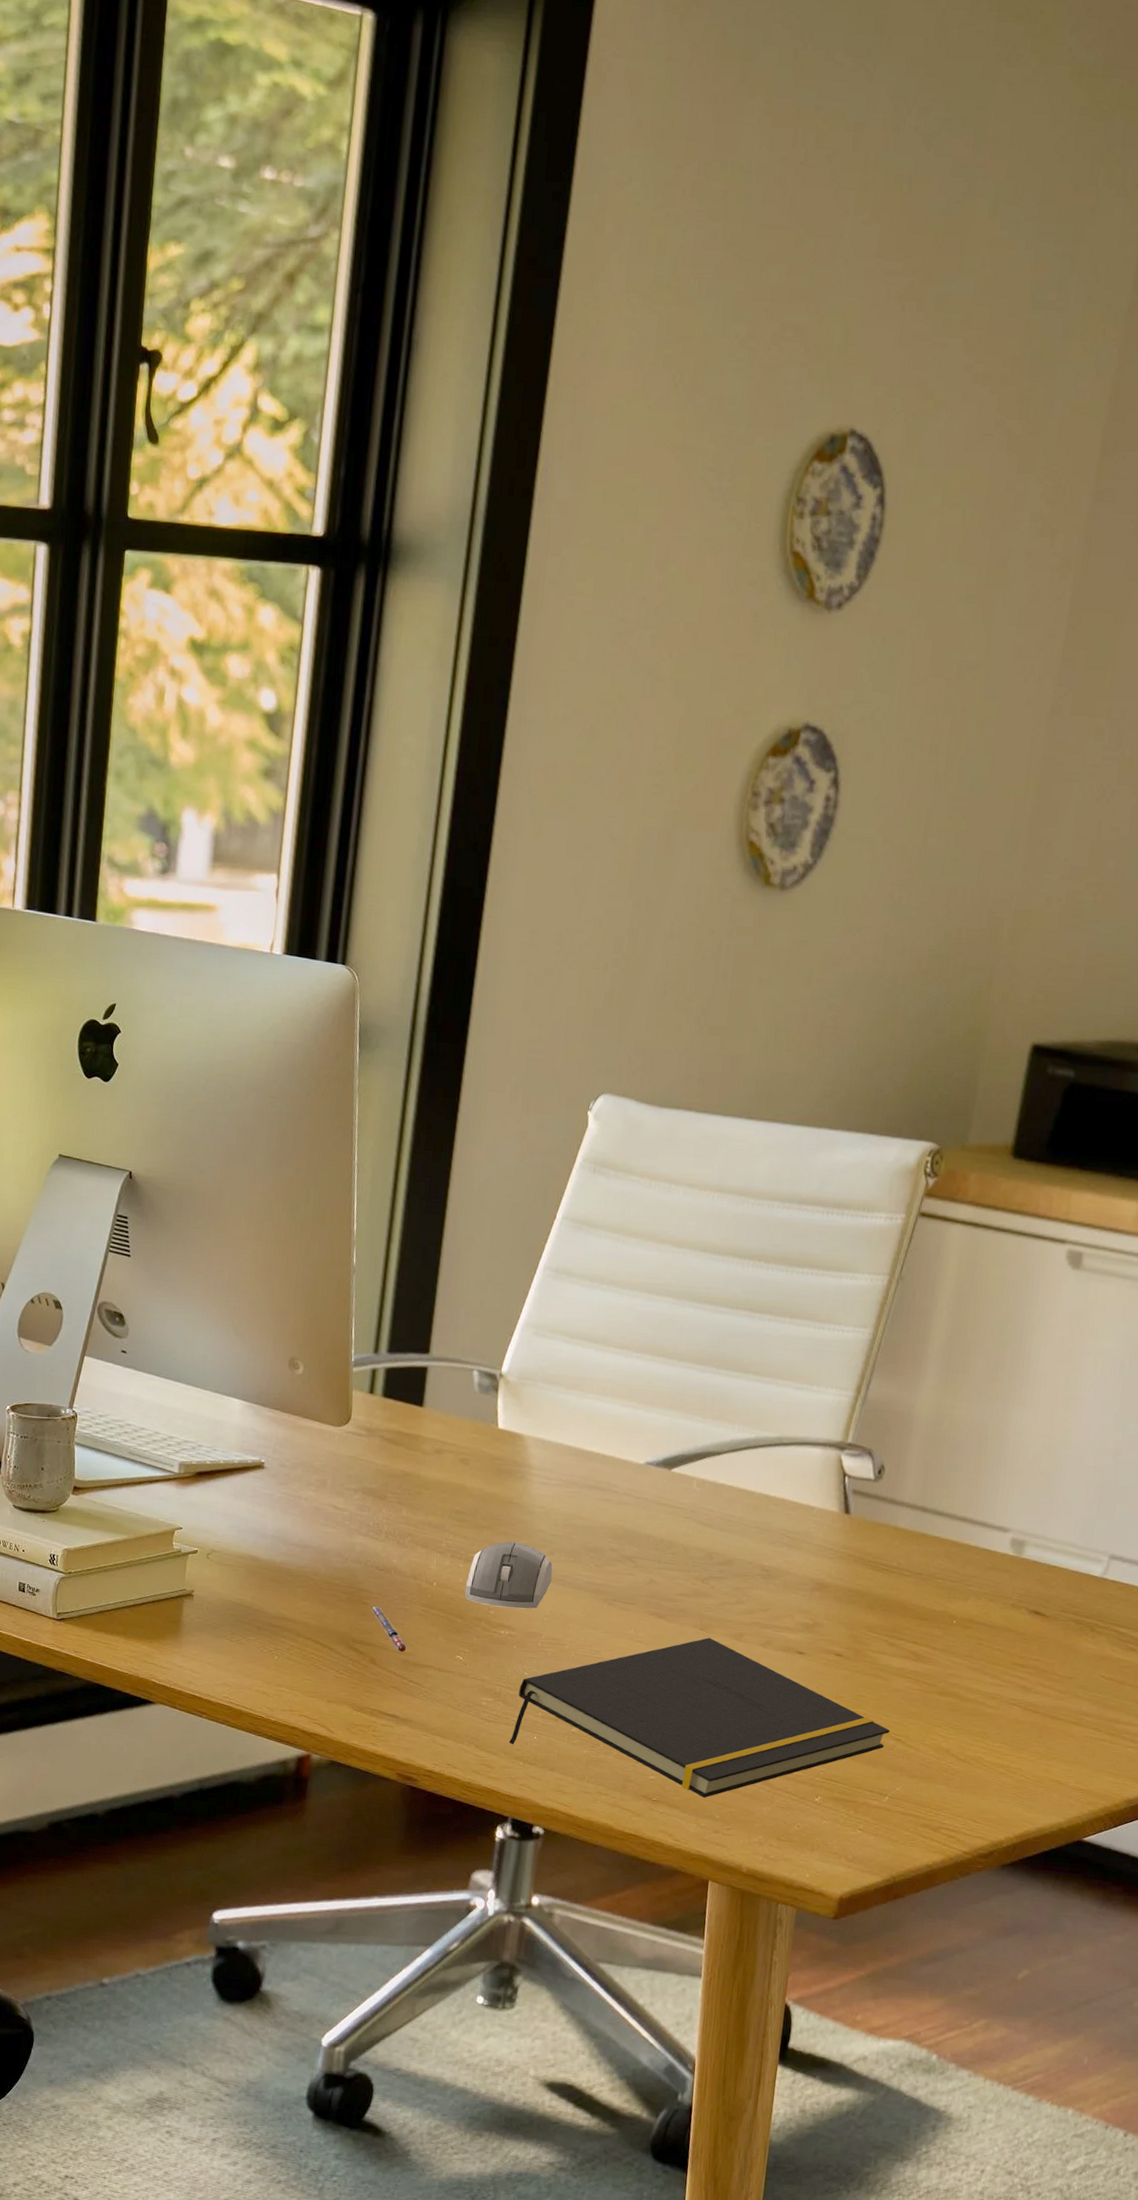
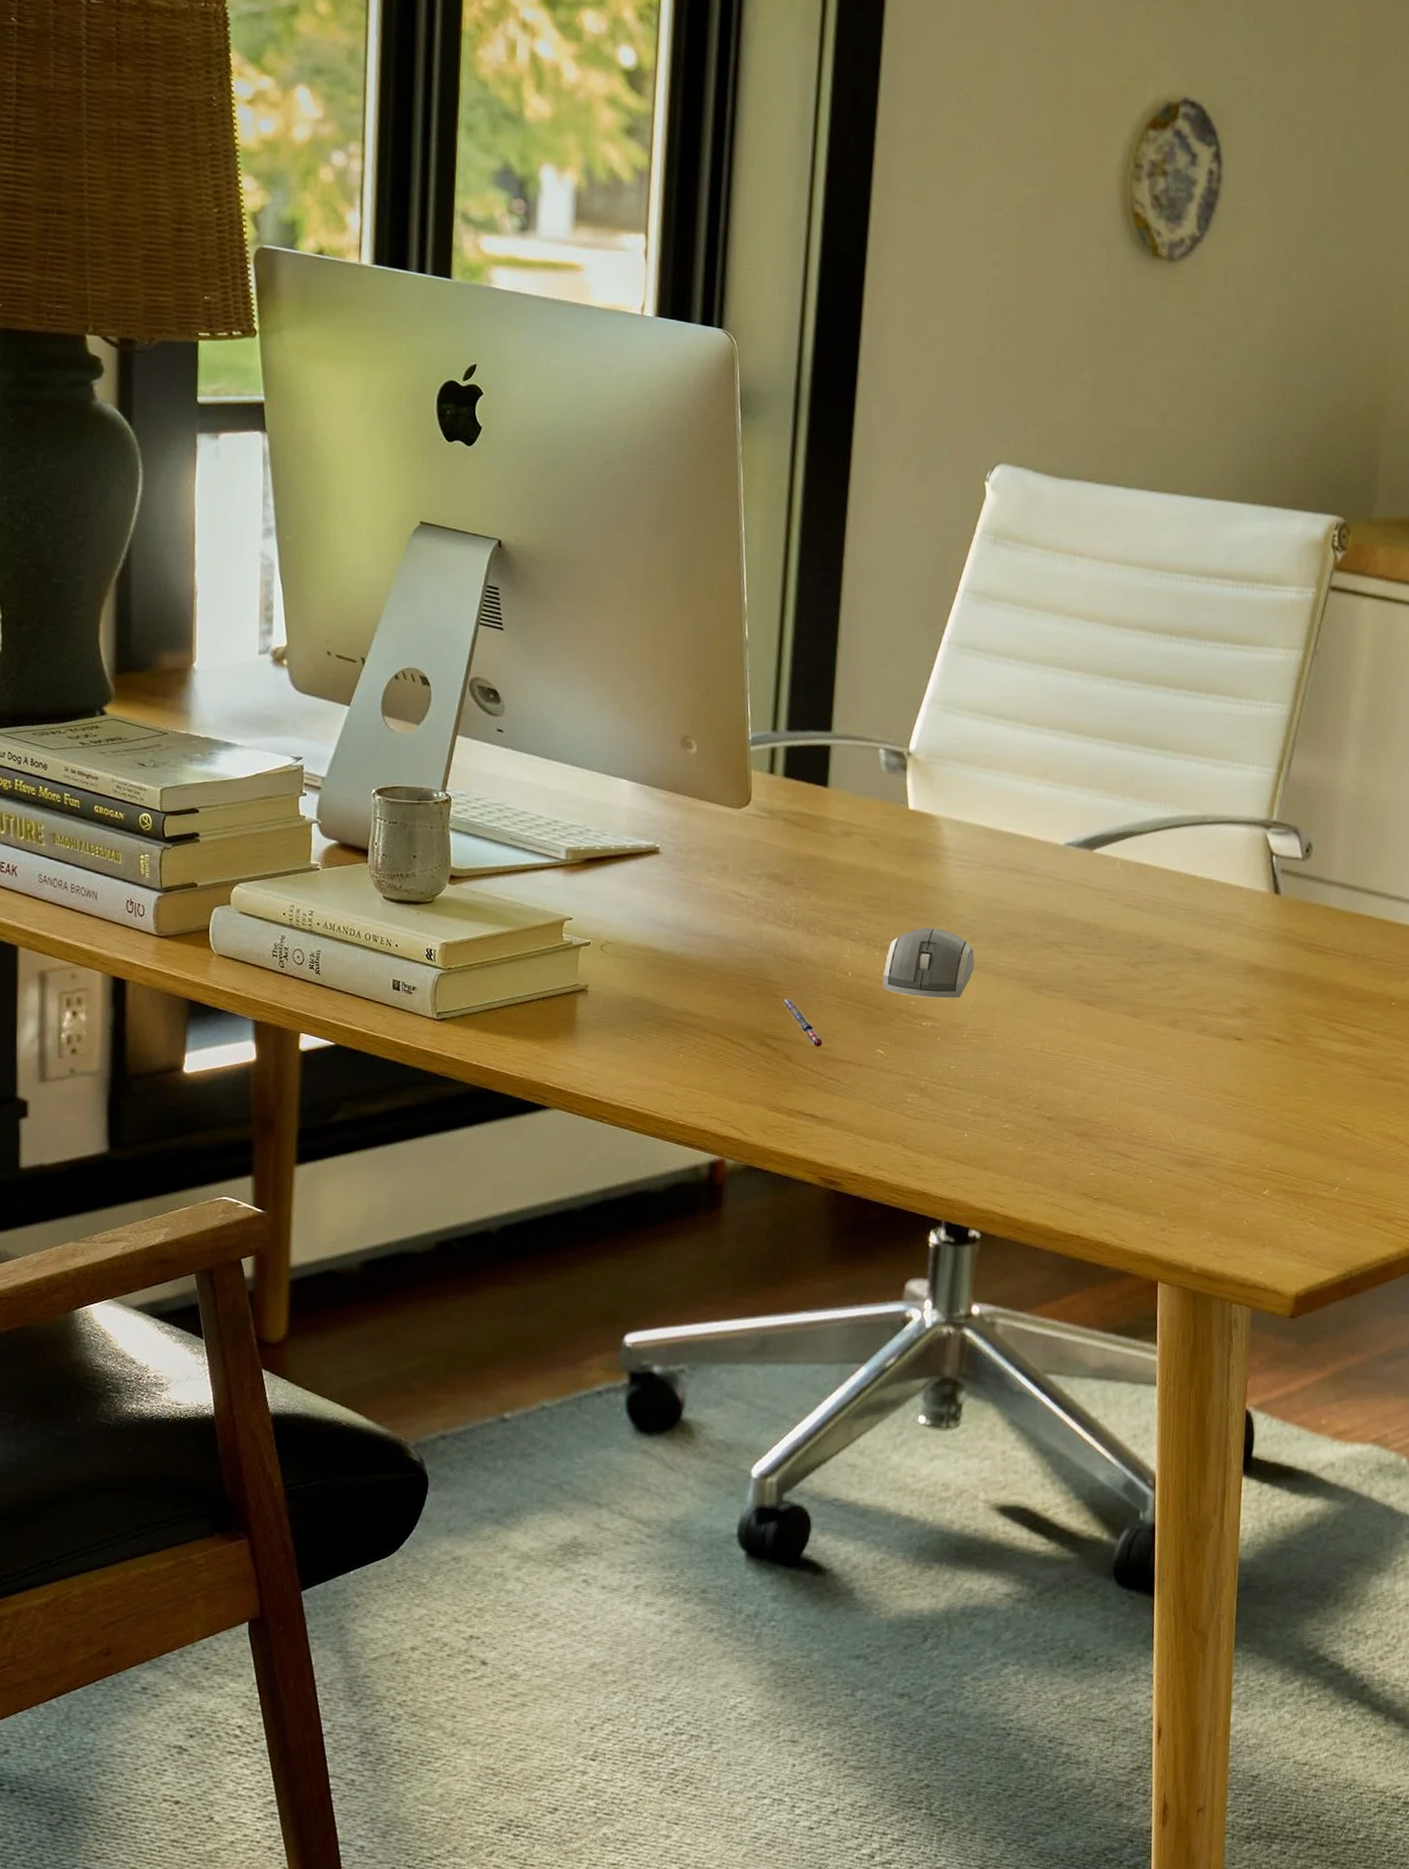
notepad: present [508,1638,890,1798] -> none [937,1025,1335,1194]

